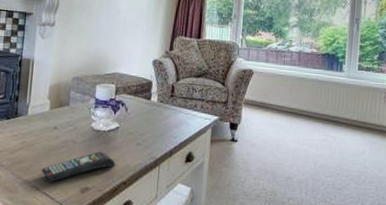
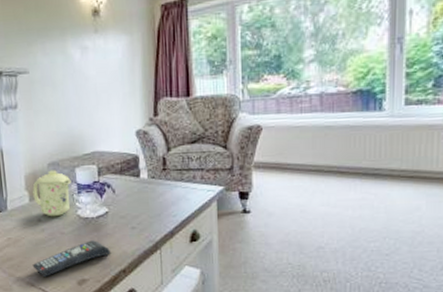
mug: none [54,84,91,127] -> present [32,170,72,217]

